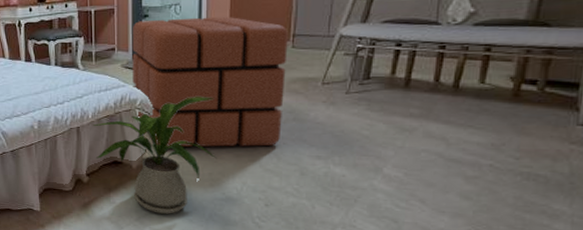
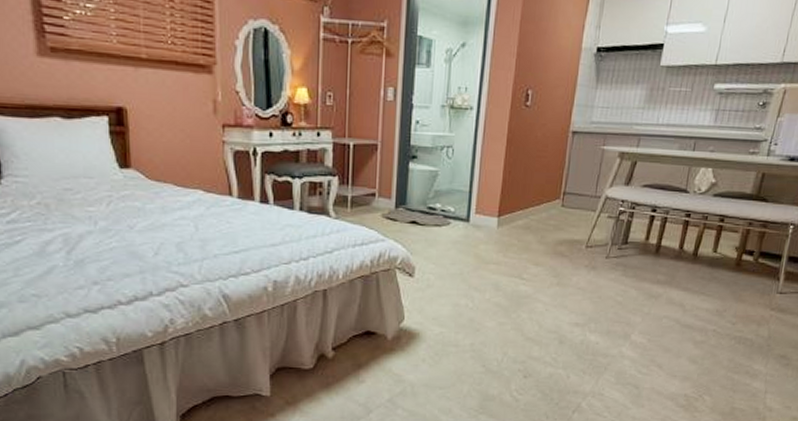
house plant: present [93,97,217,214] -> none [344,256,482,392]
pouf: present [132,16,288,148] -> none [393,162,559,315]

